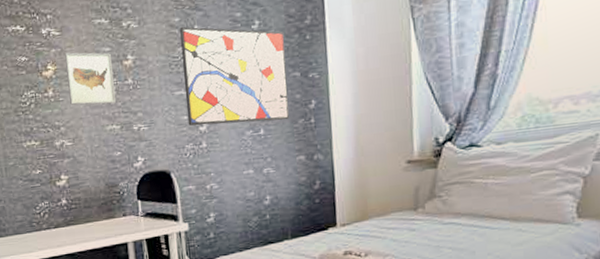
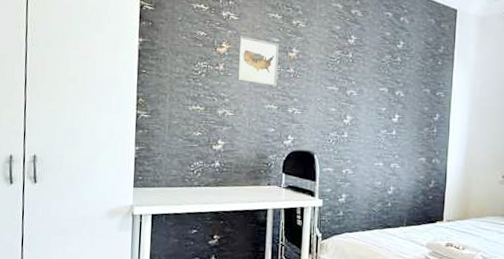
wall art: present [180,26,290,126] -> none [335,34,422,126]

